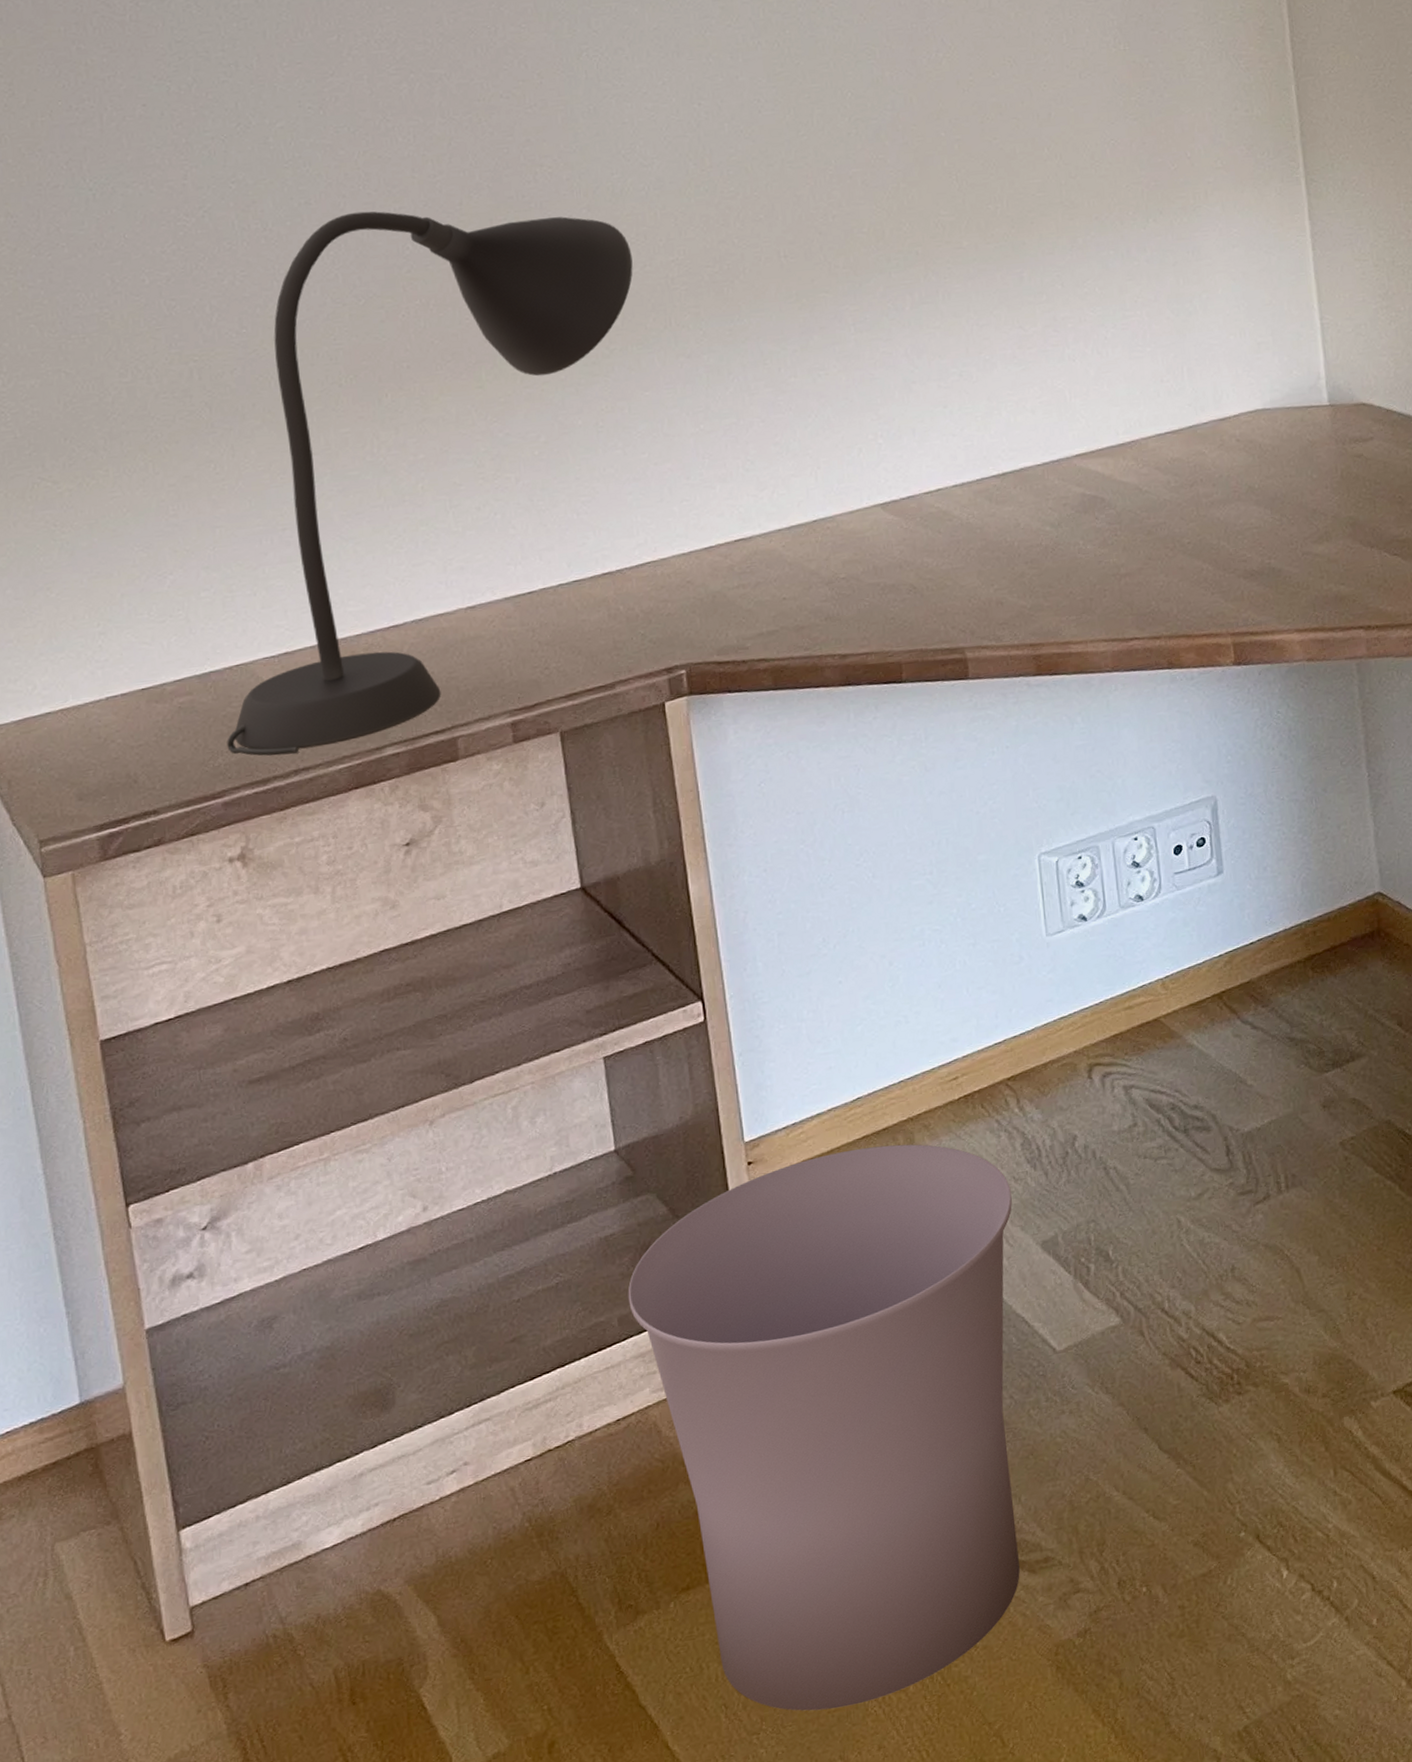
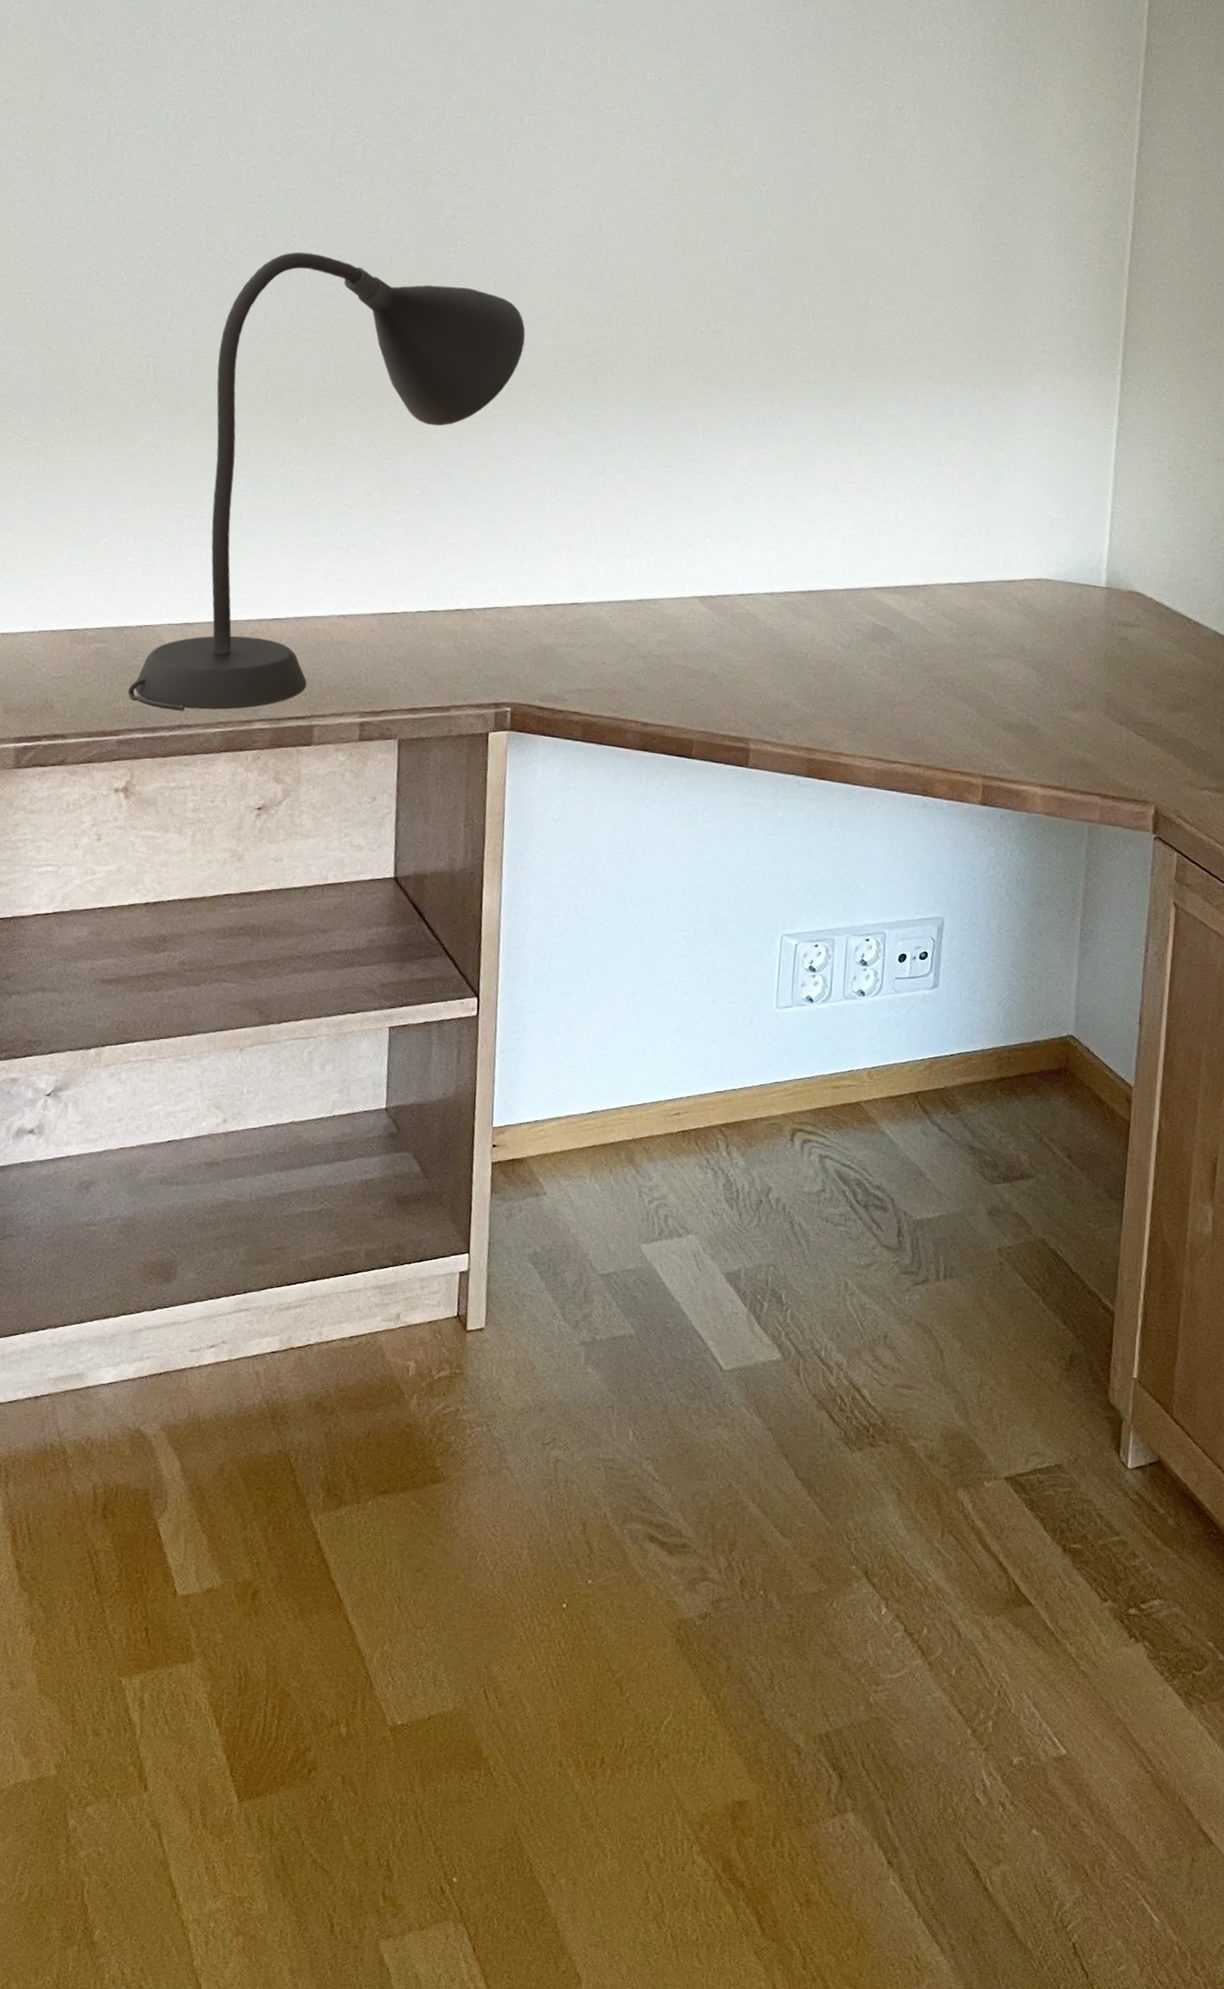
waste bin: present [628,1144,1020,1711] -> none [376,1154,708,1627]

